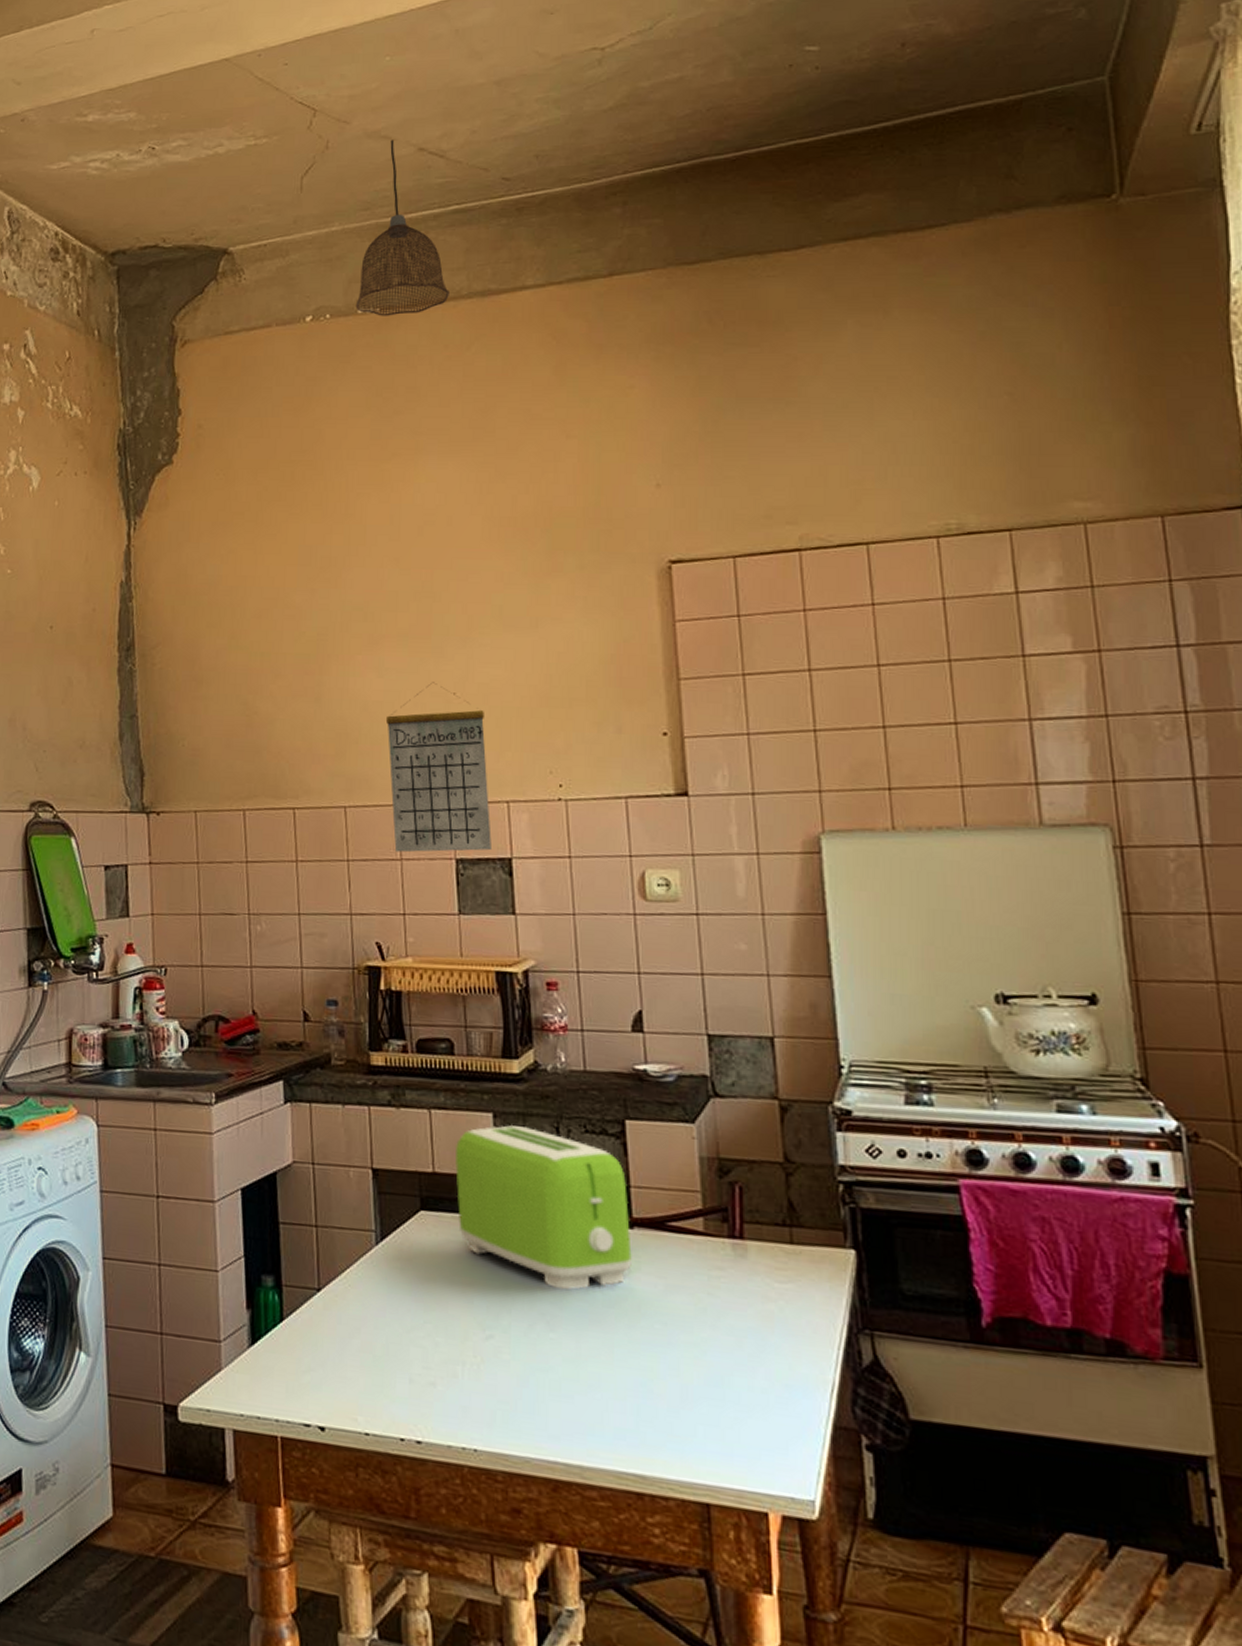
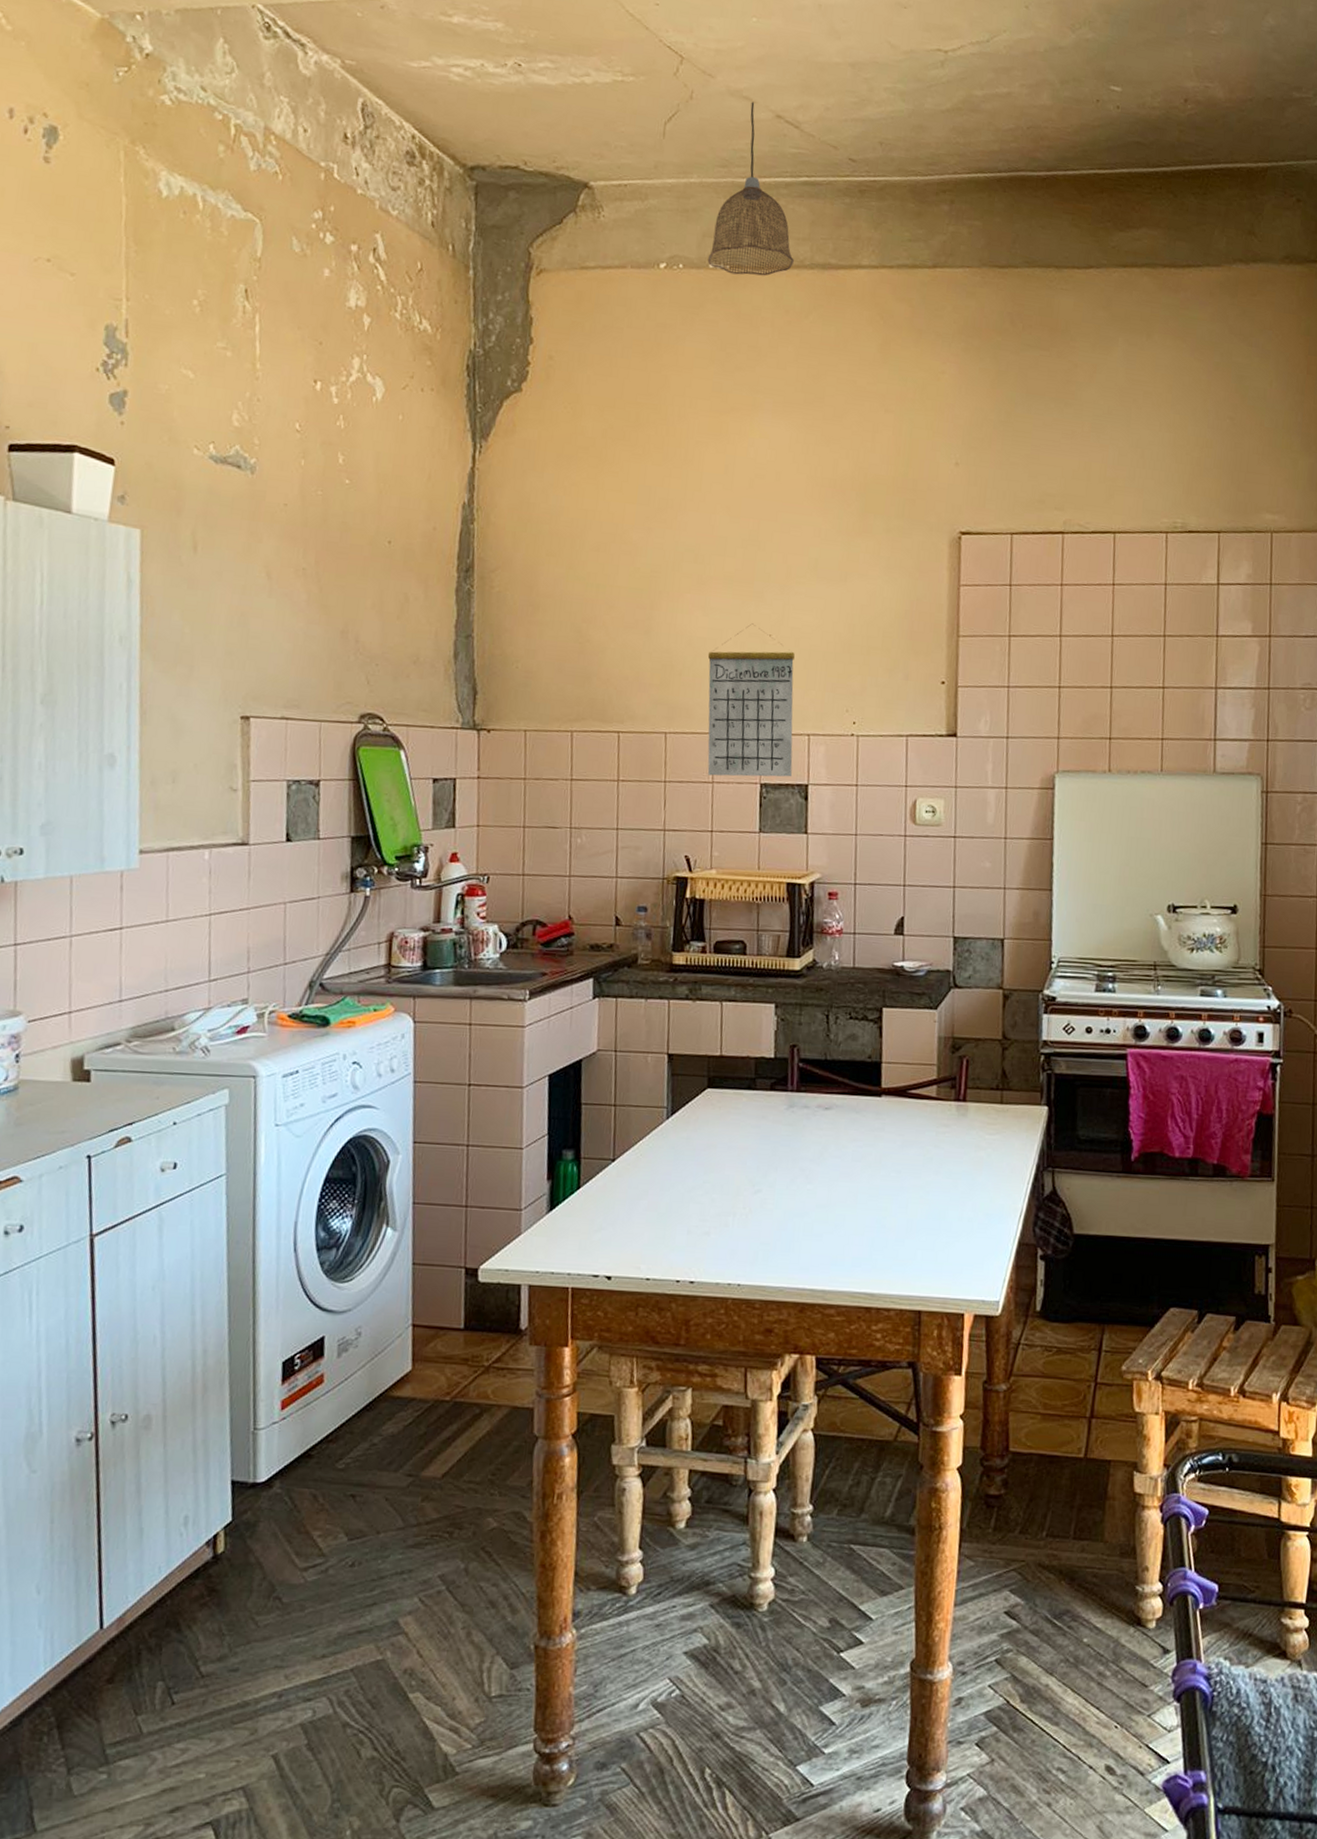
toaster: present [455,1124,632,1290] -> none [739,1013,880,1149]

